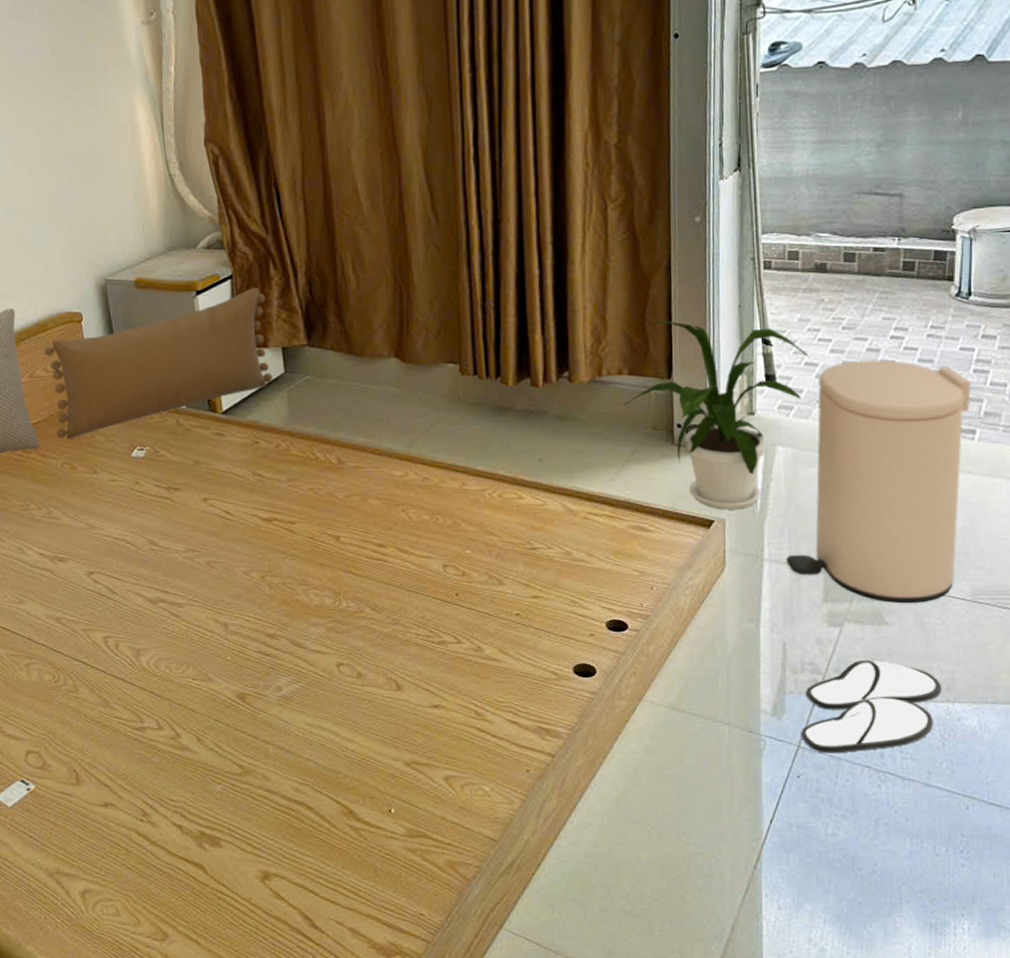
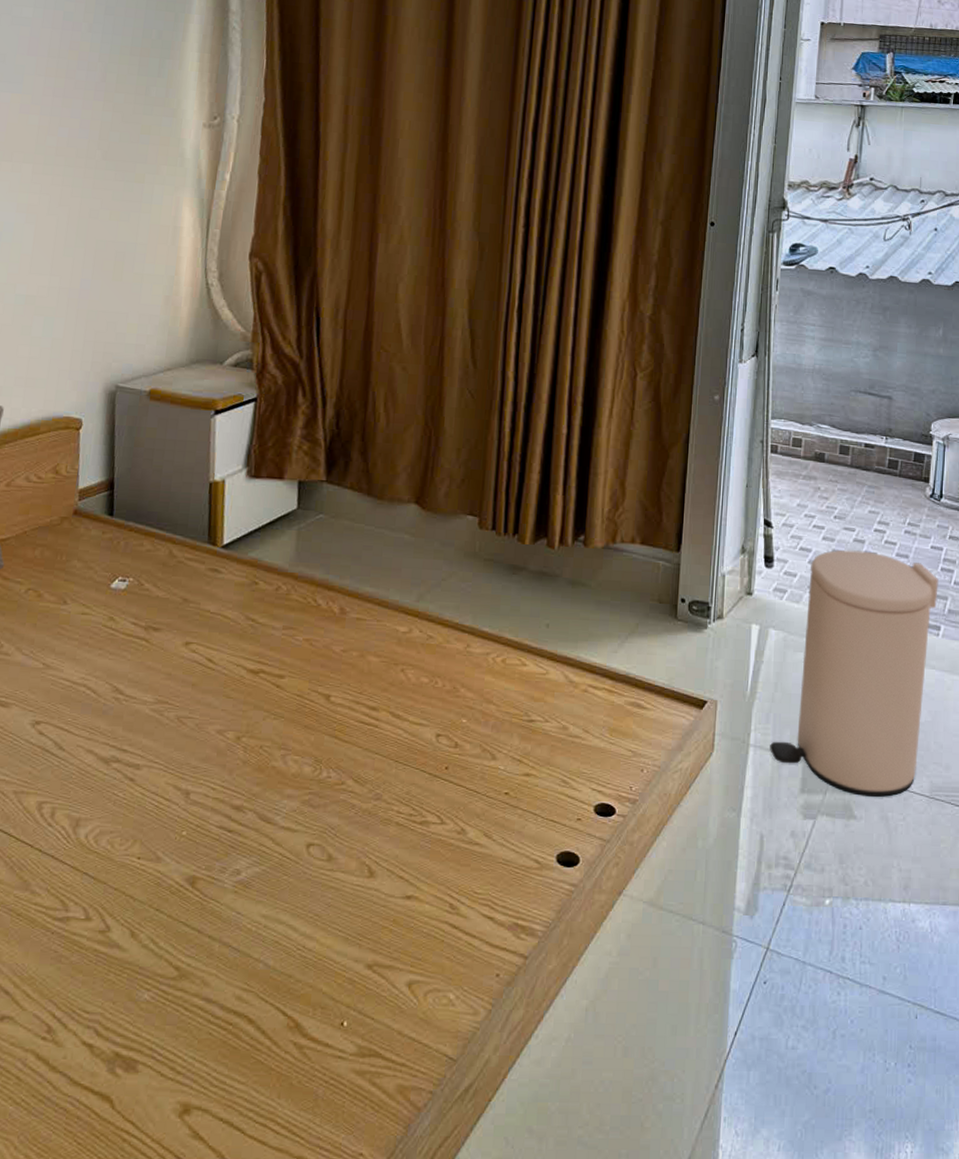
pillow: present [44,287,273,439] -> none [25,413,290,561]
house plant: present [623,321,810,510] -> none [633,492,805,692]
slippers: present [801,660,942,754] -> none [770,856,900,957]

